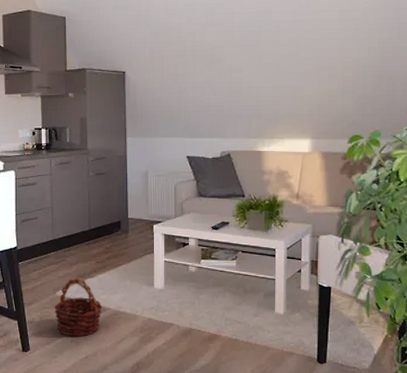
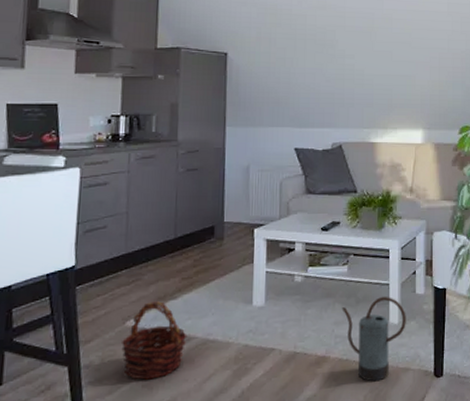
watering can: none [231,290,291,360] -> present [341,297,406,382]

